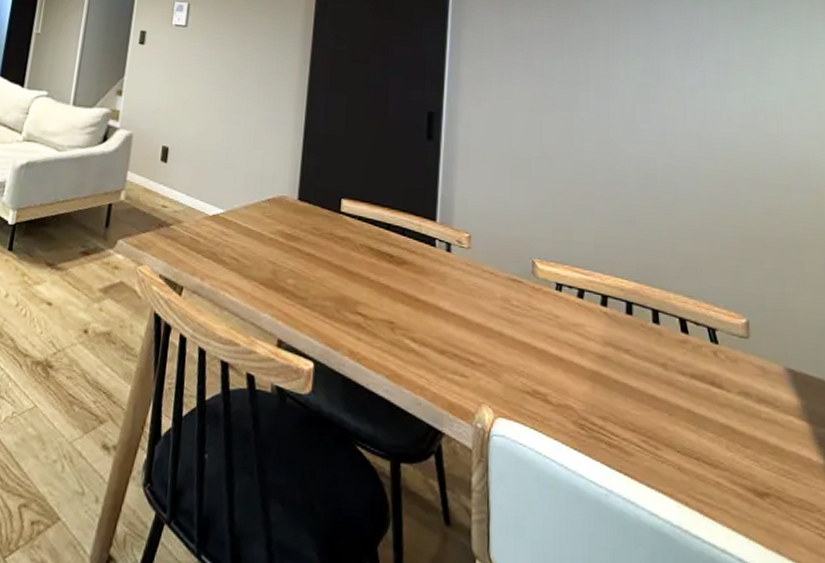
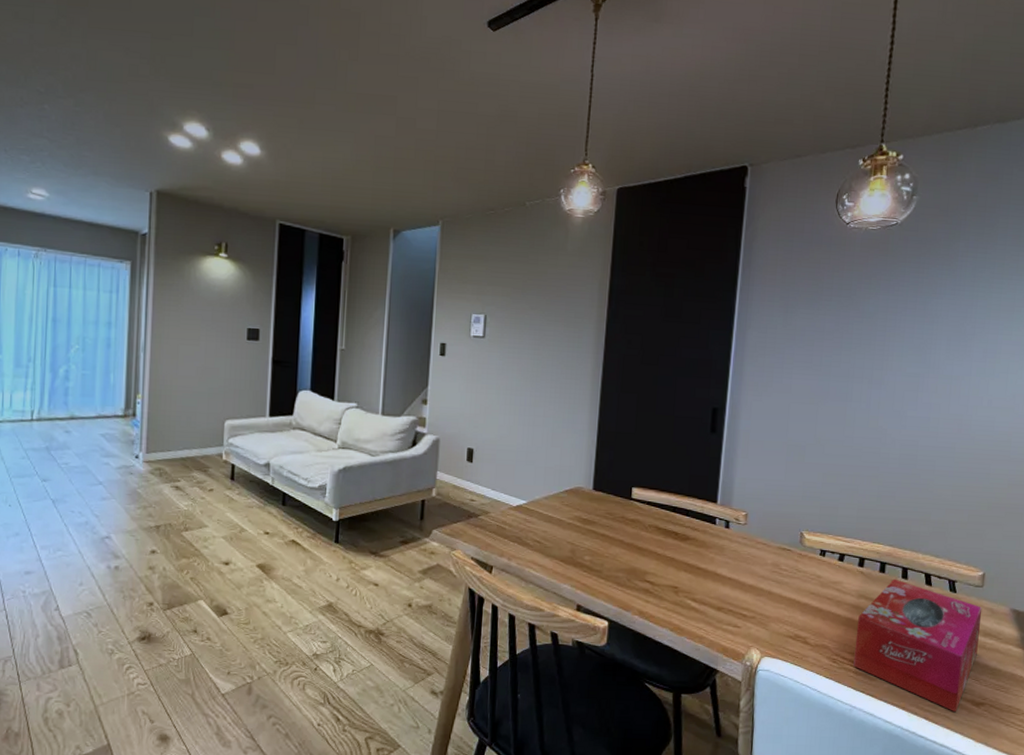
tissue box: none [605,323,752,505] -> present [853,578,983,713]

